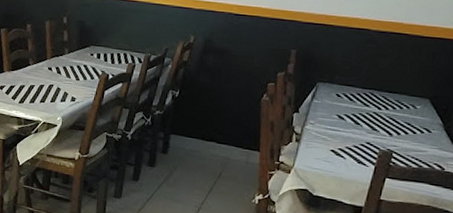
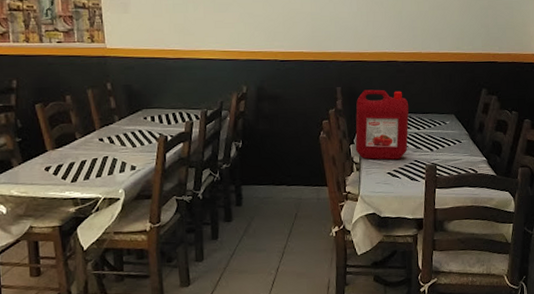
ketchup jug: none [298,56,374,138] -> present [355,89,409,160]

